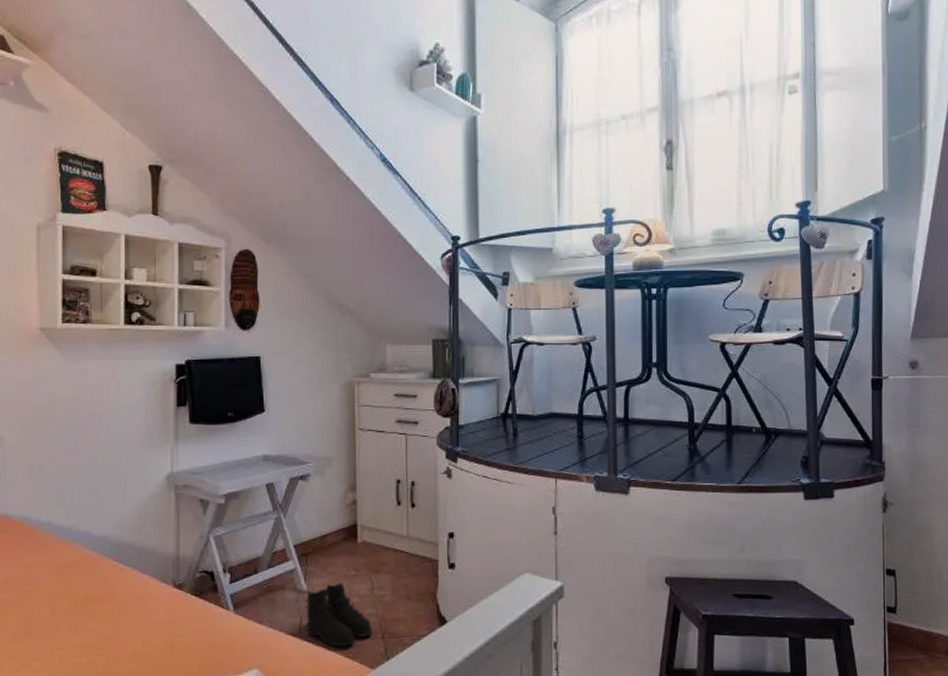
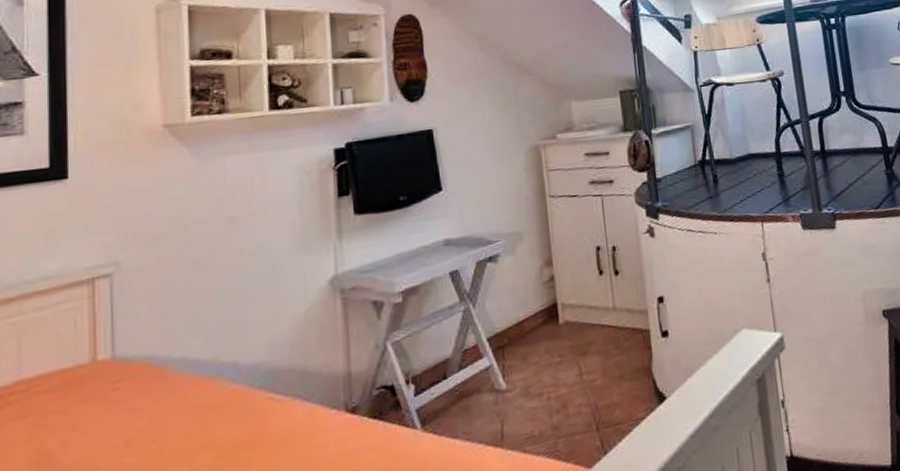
boots: present [305,581,373,647] -> none [505,371,586,451]

